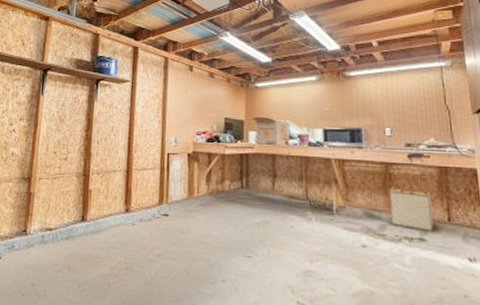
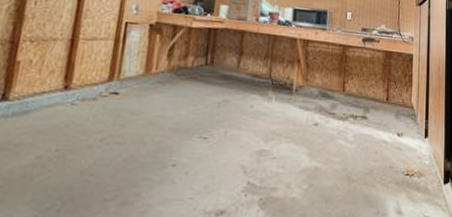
storage bin: present [390,185,434,231] -> none [342,66,376,110]

